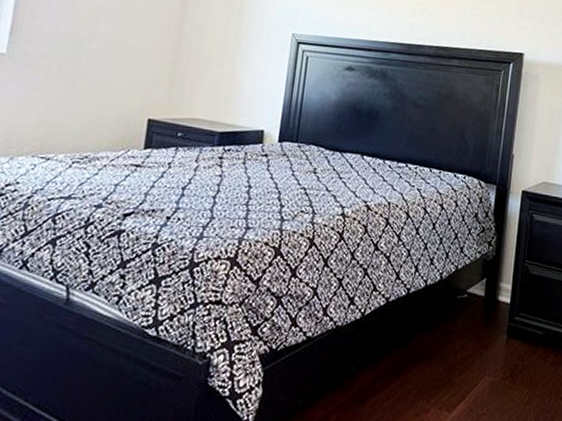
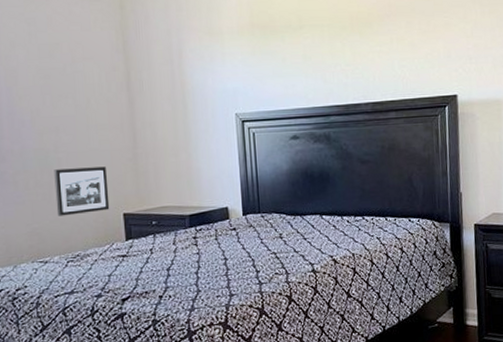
picture frame: none [74,59,141,113] -> present [54,166,110,216]

